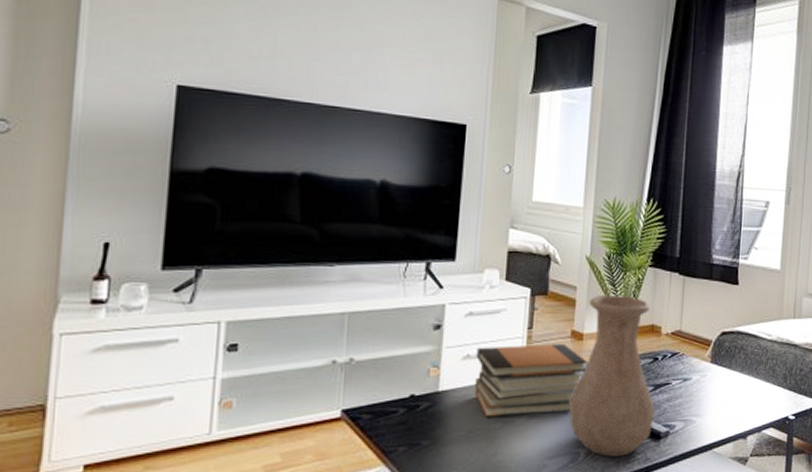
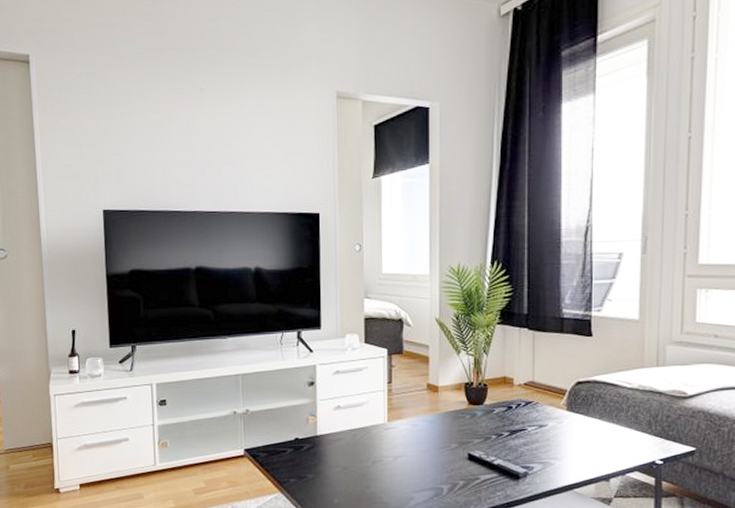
book stack: present [474,344,588,417] -> none [345,396,444,457]
vase: present [569,294,655,457] -> none [430,351,512,493]

